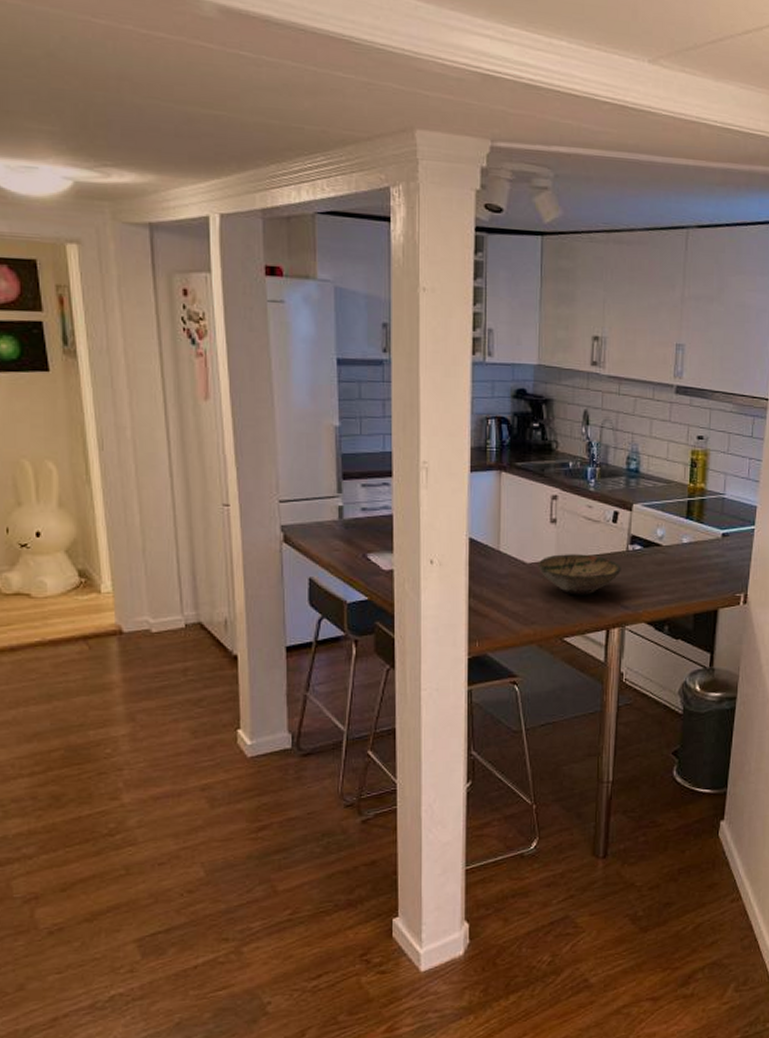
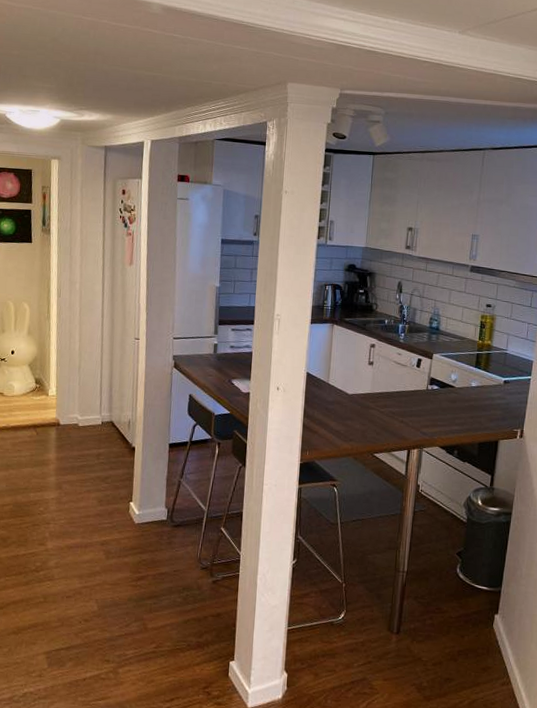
bowl: present [537,554,621,595] -> none [357,389,422,422]

